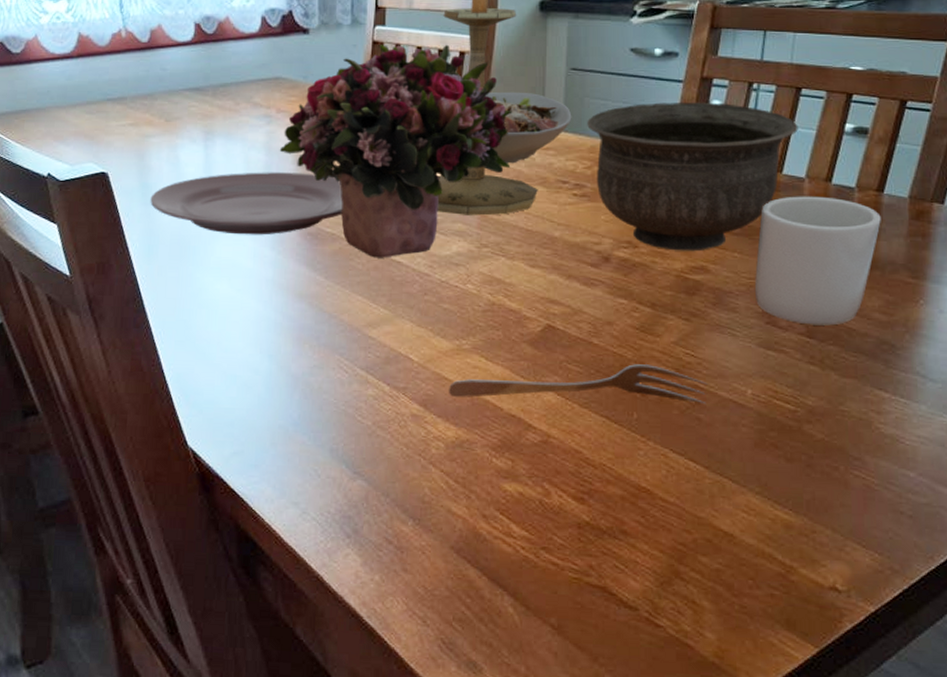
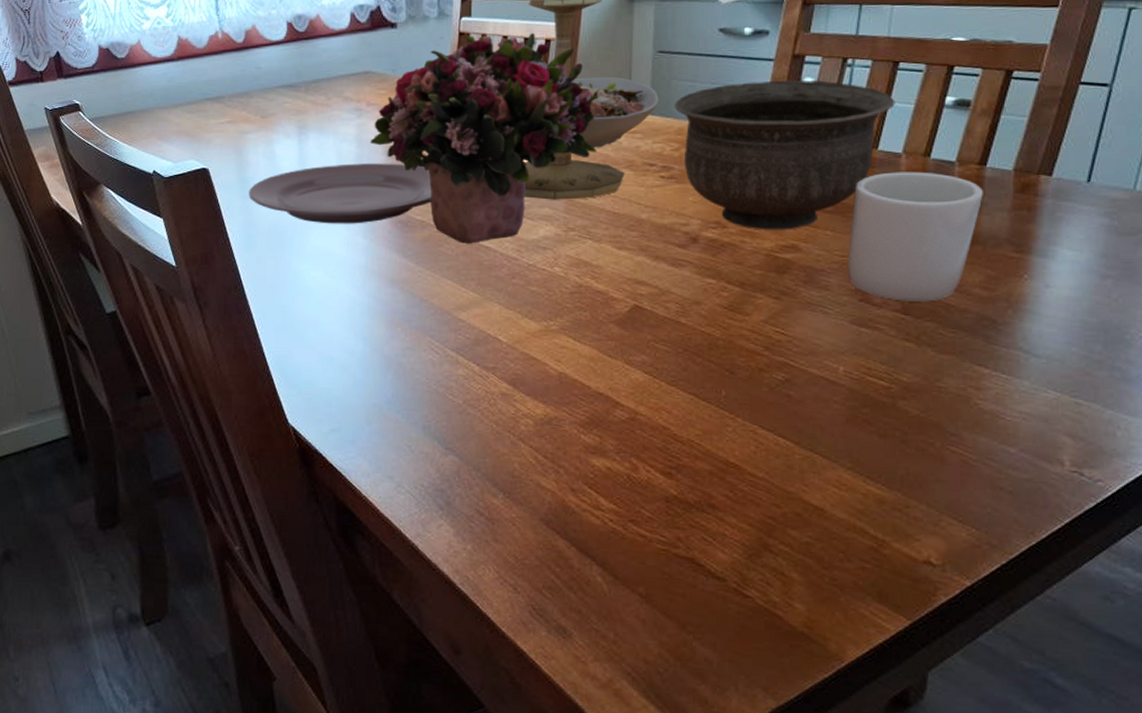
fork: present [449,364,708,403] -> none [537,343,798,380]

